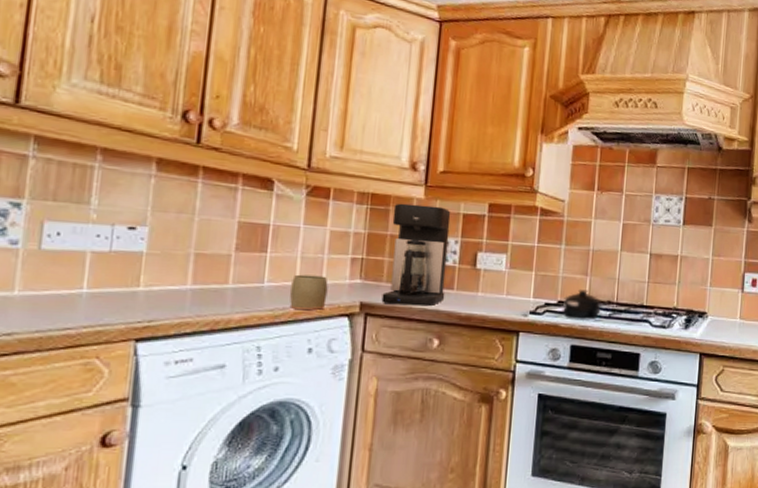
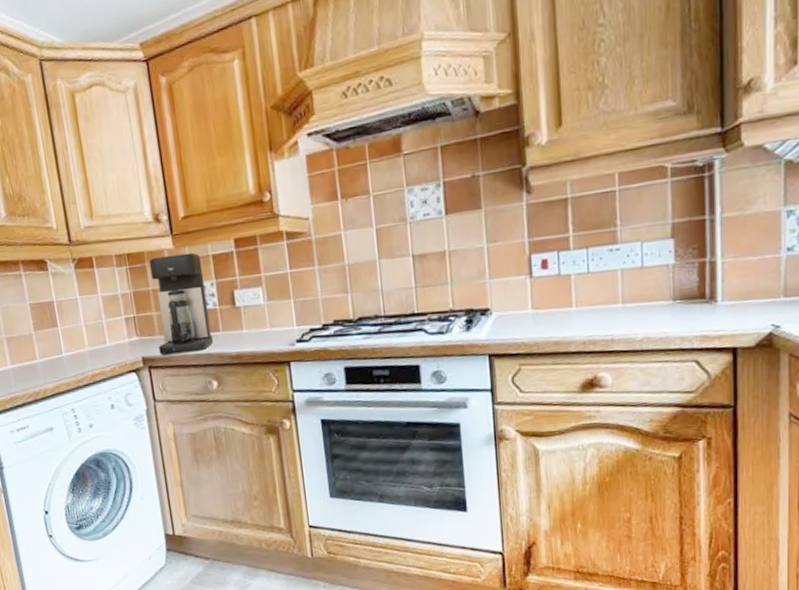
mug: present [289,274,328,311] -> none [83,339,115,373]
saucepan: present [563,289,601,322] -> none [328,308,369,342]

